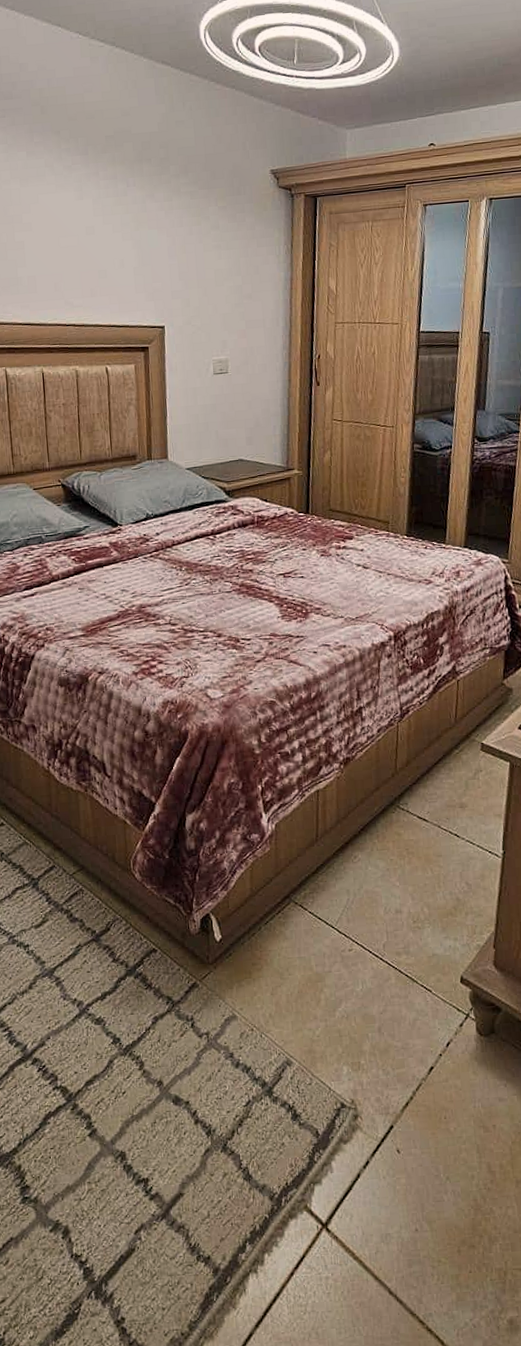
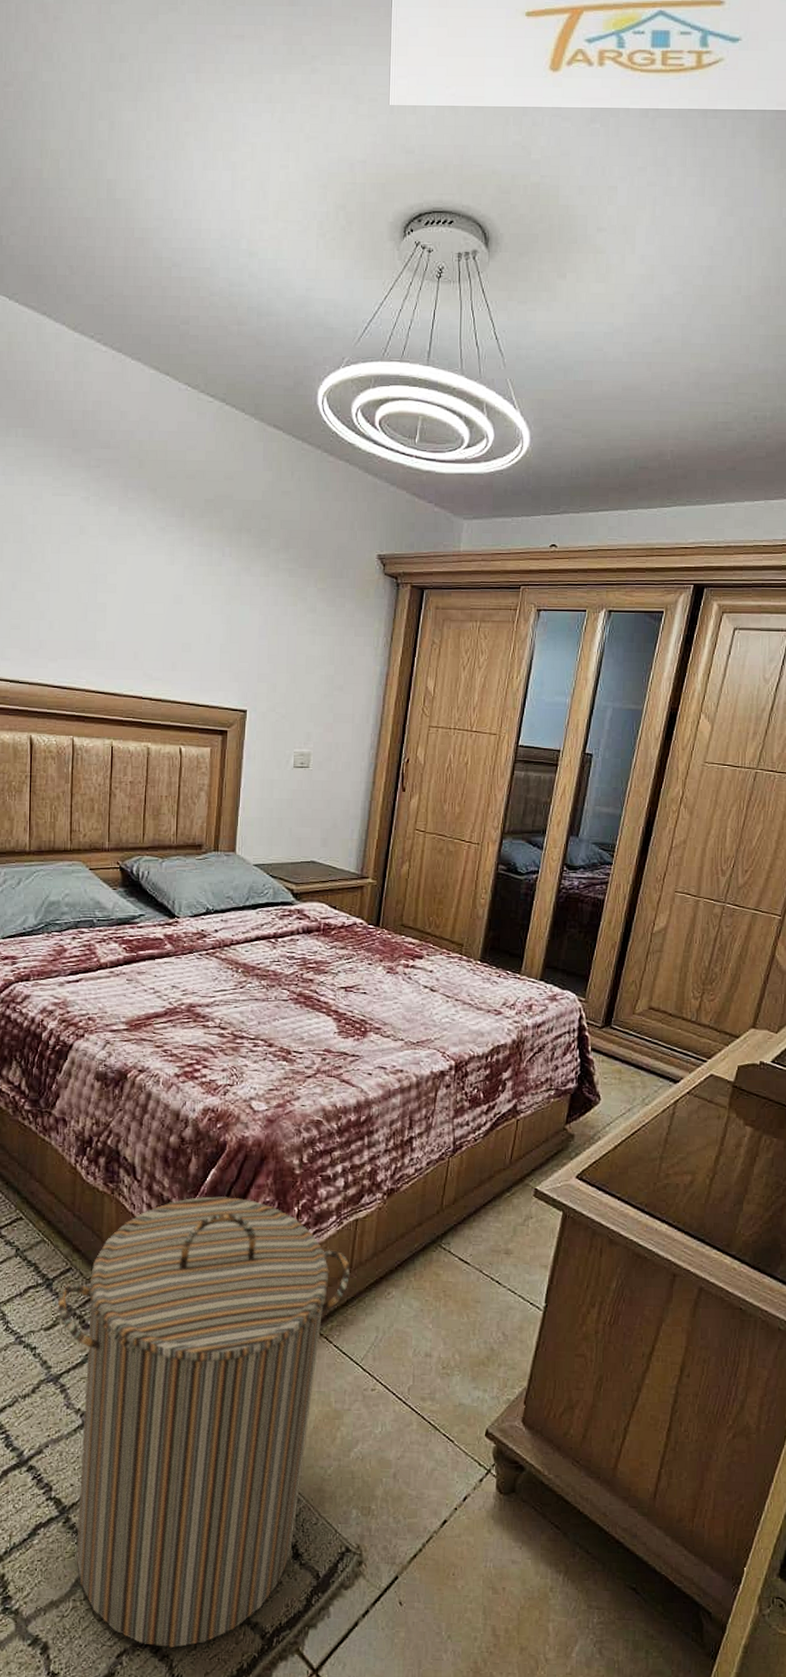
laundry hamper: none [44,782,318,1219] -> present [57,1196,351,1648]

